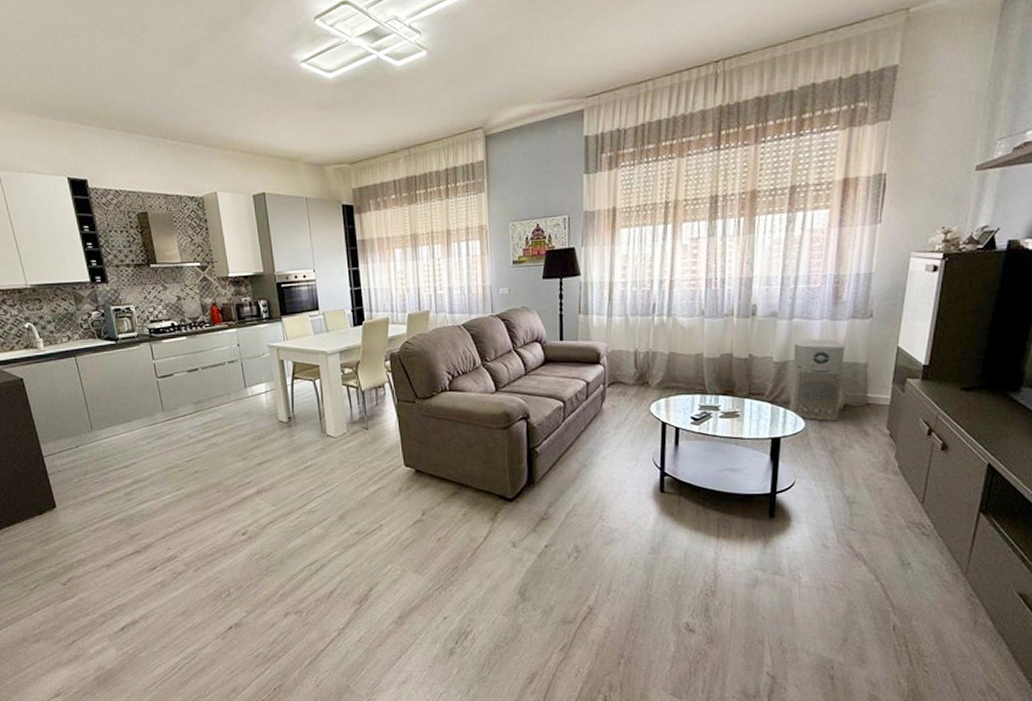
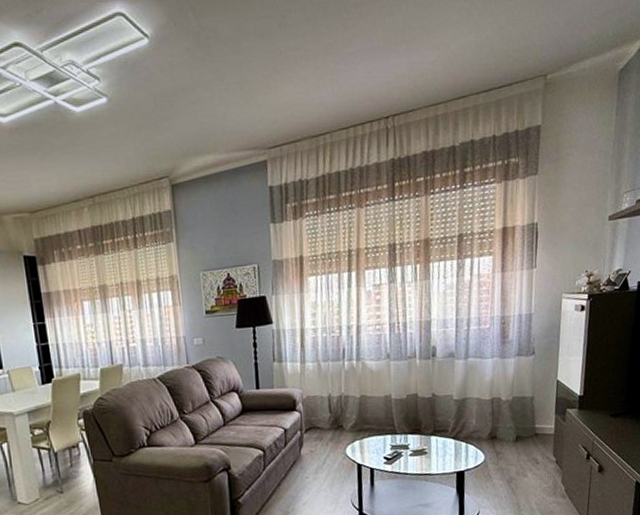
air purifier: present [789,339,845,422] -> none [469,376,514,453]

